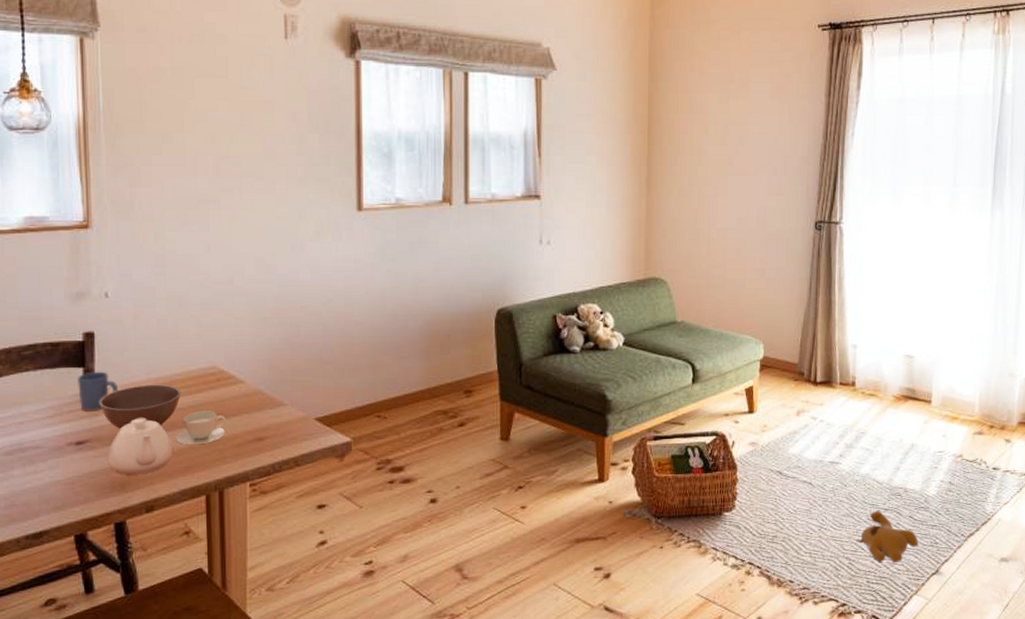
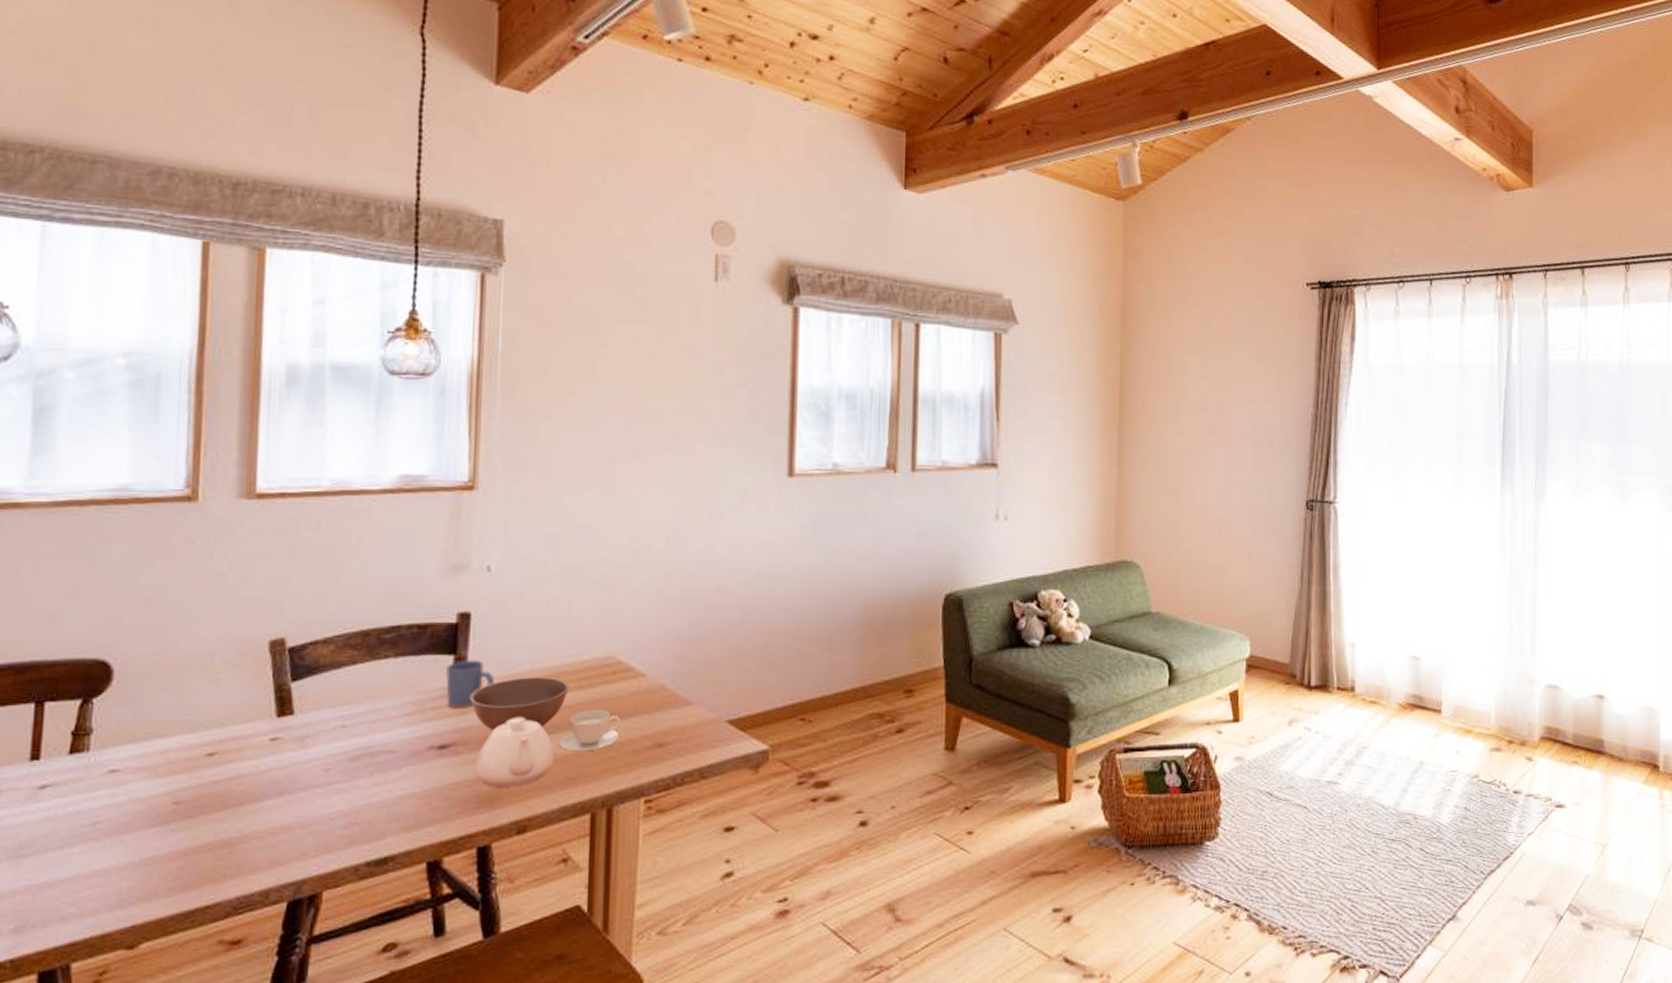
stuffed animal: present [856,510,919,562] -> none [1359,840,1432,905]

